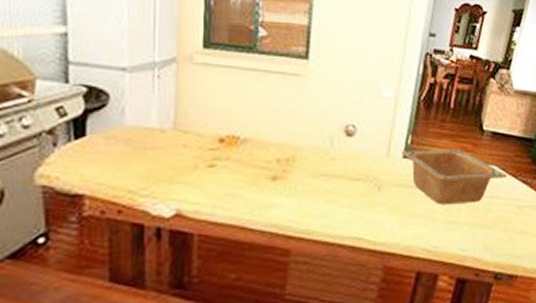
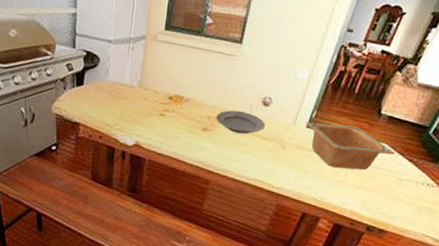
plate: none [288,146,353,178] -> present [216,110,265,134]

